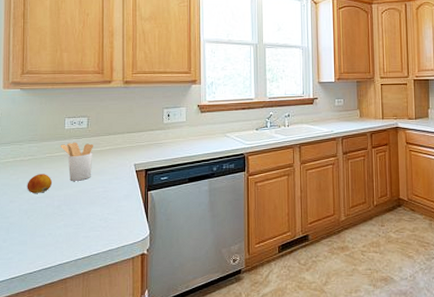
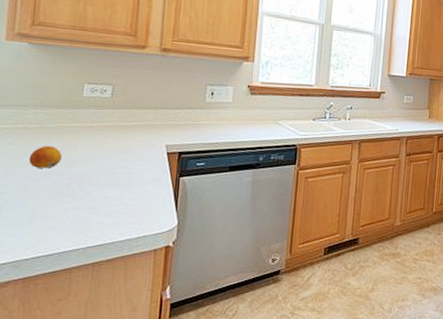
utensil holder: present [61,141,93,181] -> none [76,112,117,159]

